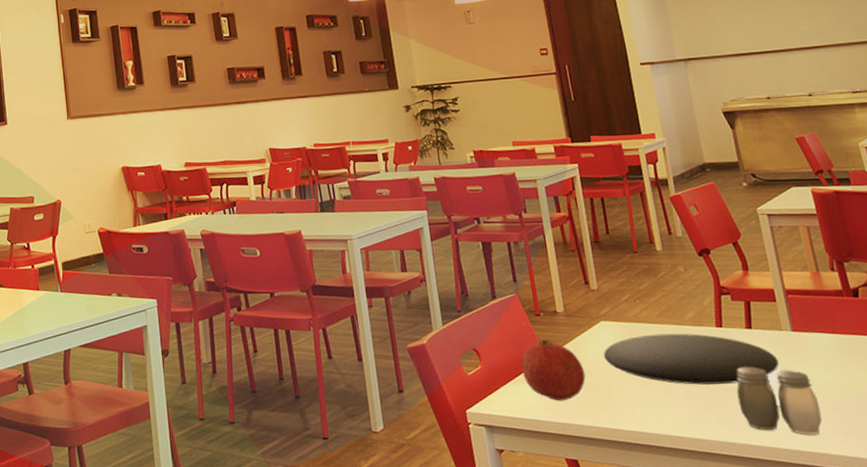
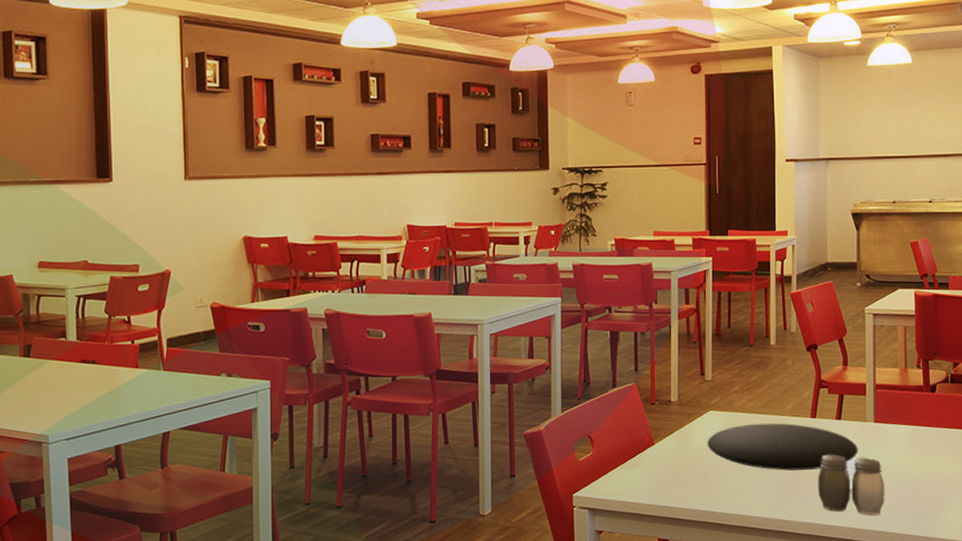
fruit: present [521,339,586,401] -> none [631,427,688,486]

